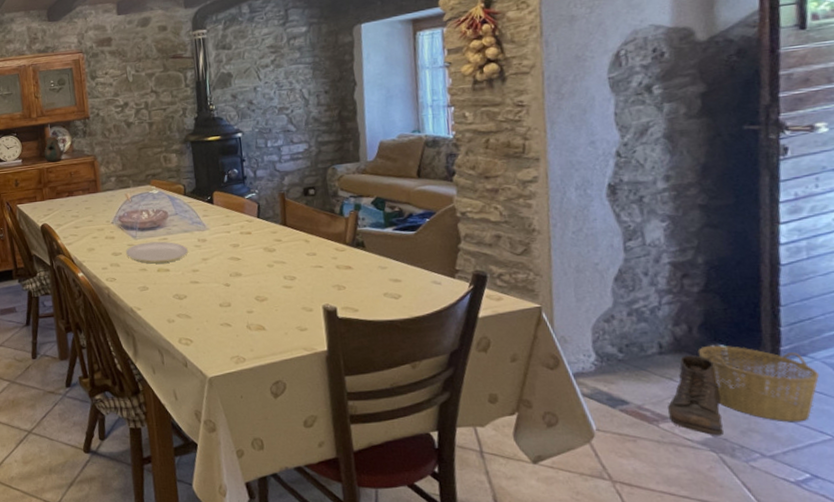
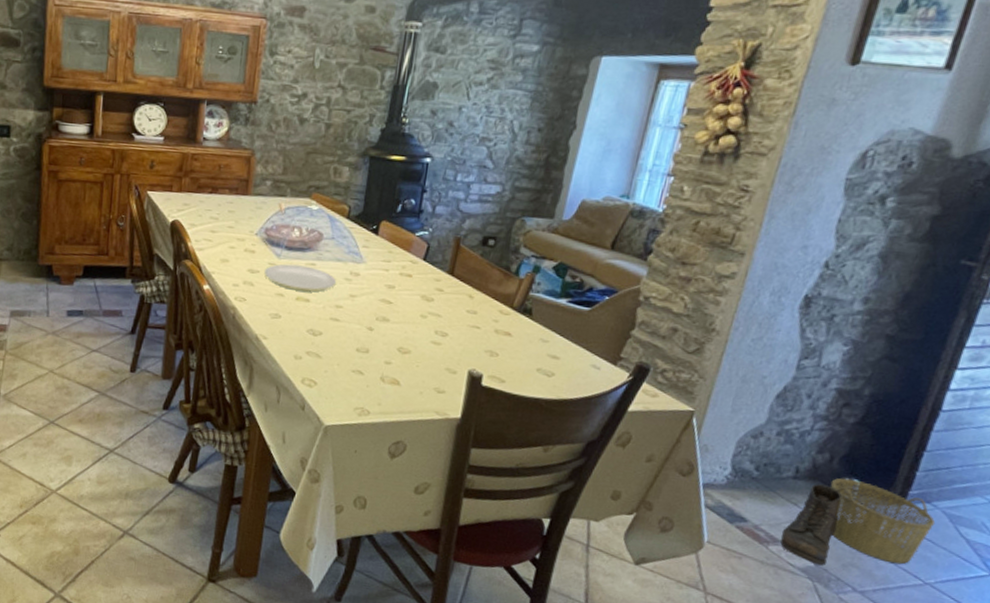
ceramic pitcher: present [44,136,66,164] -> none [192,115,223,150]

